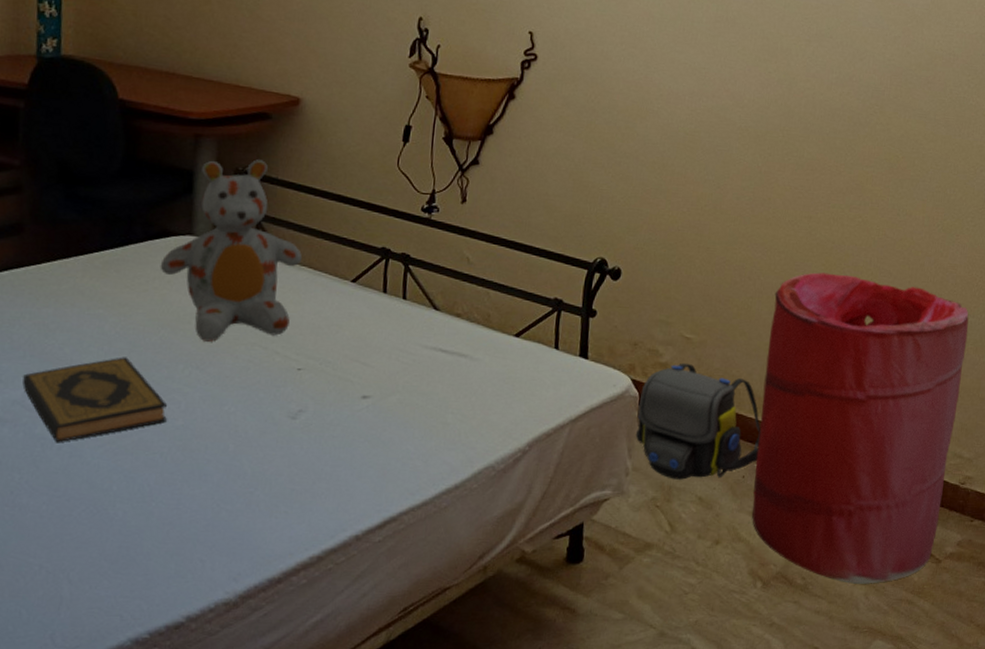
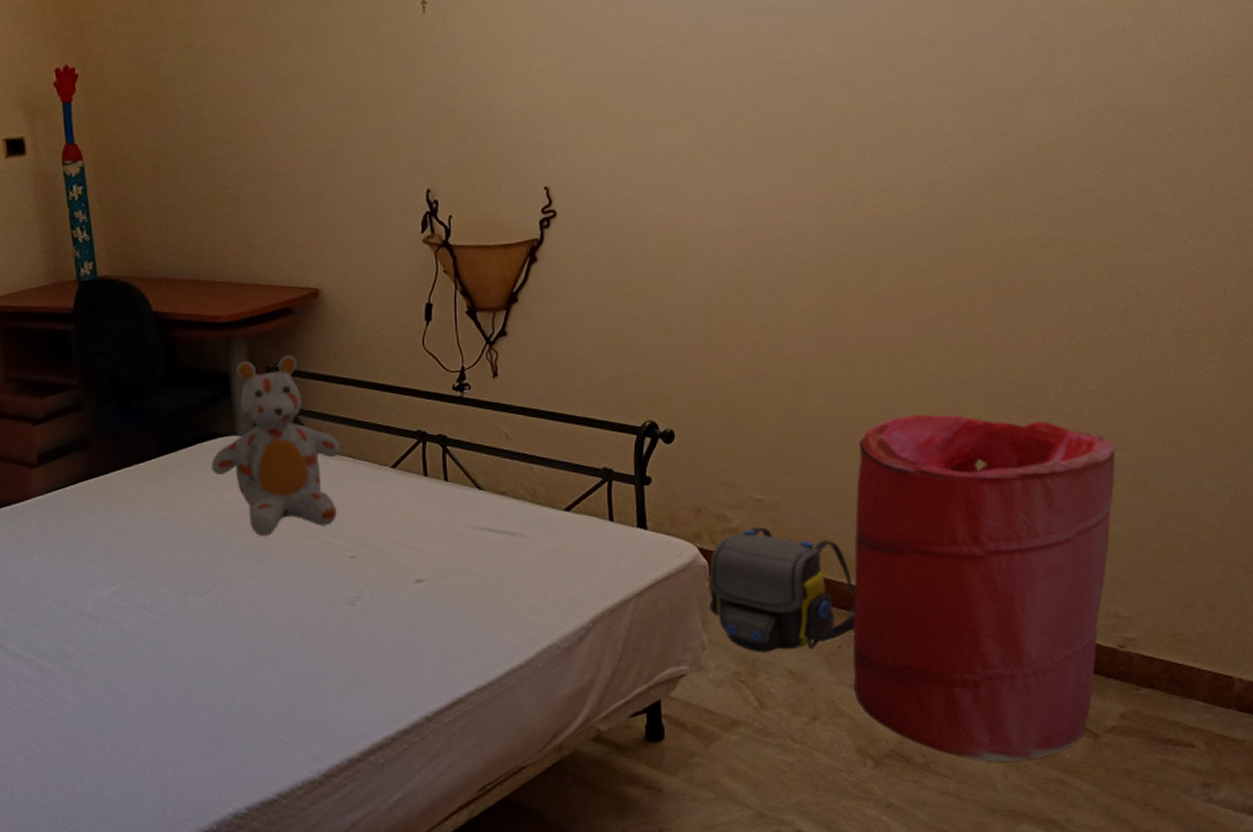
hardback book: present [22,357,168,443] -> none [107,555,236,637]

